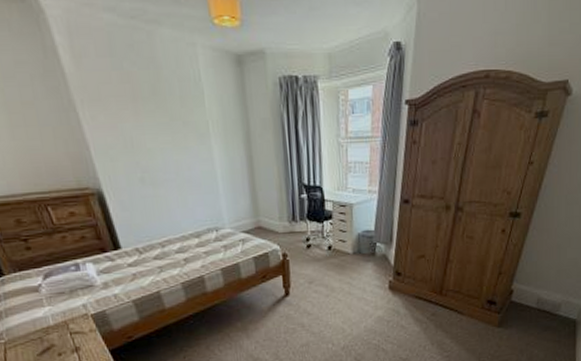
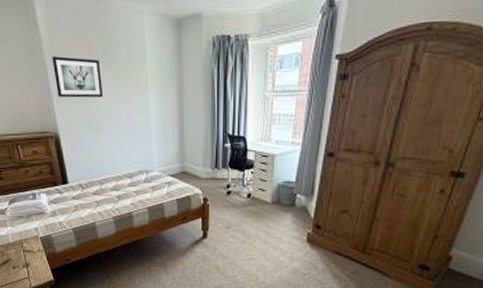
wall art: none [82,94,156,146] -> present [52,55,104,98]

